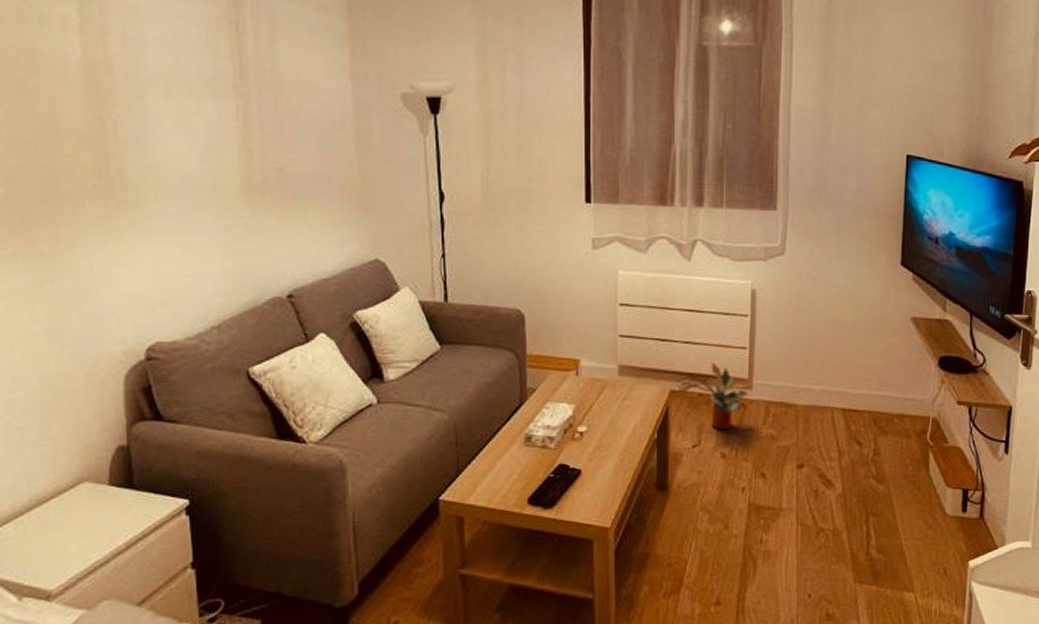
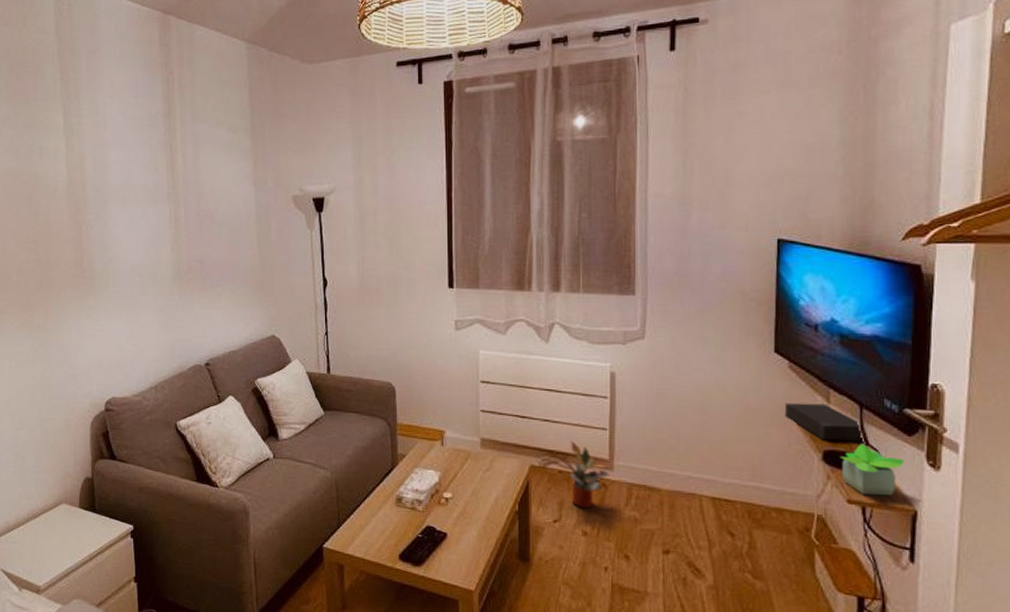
game console: none [908,313,974,348] -> present [784,403,866,442]
potted plant: none [953,348,1004,396] -> present [841,443,904,496]

